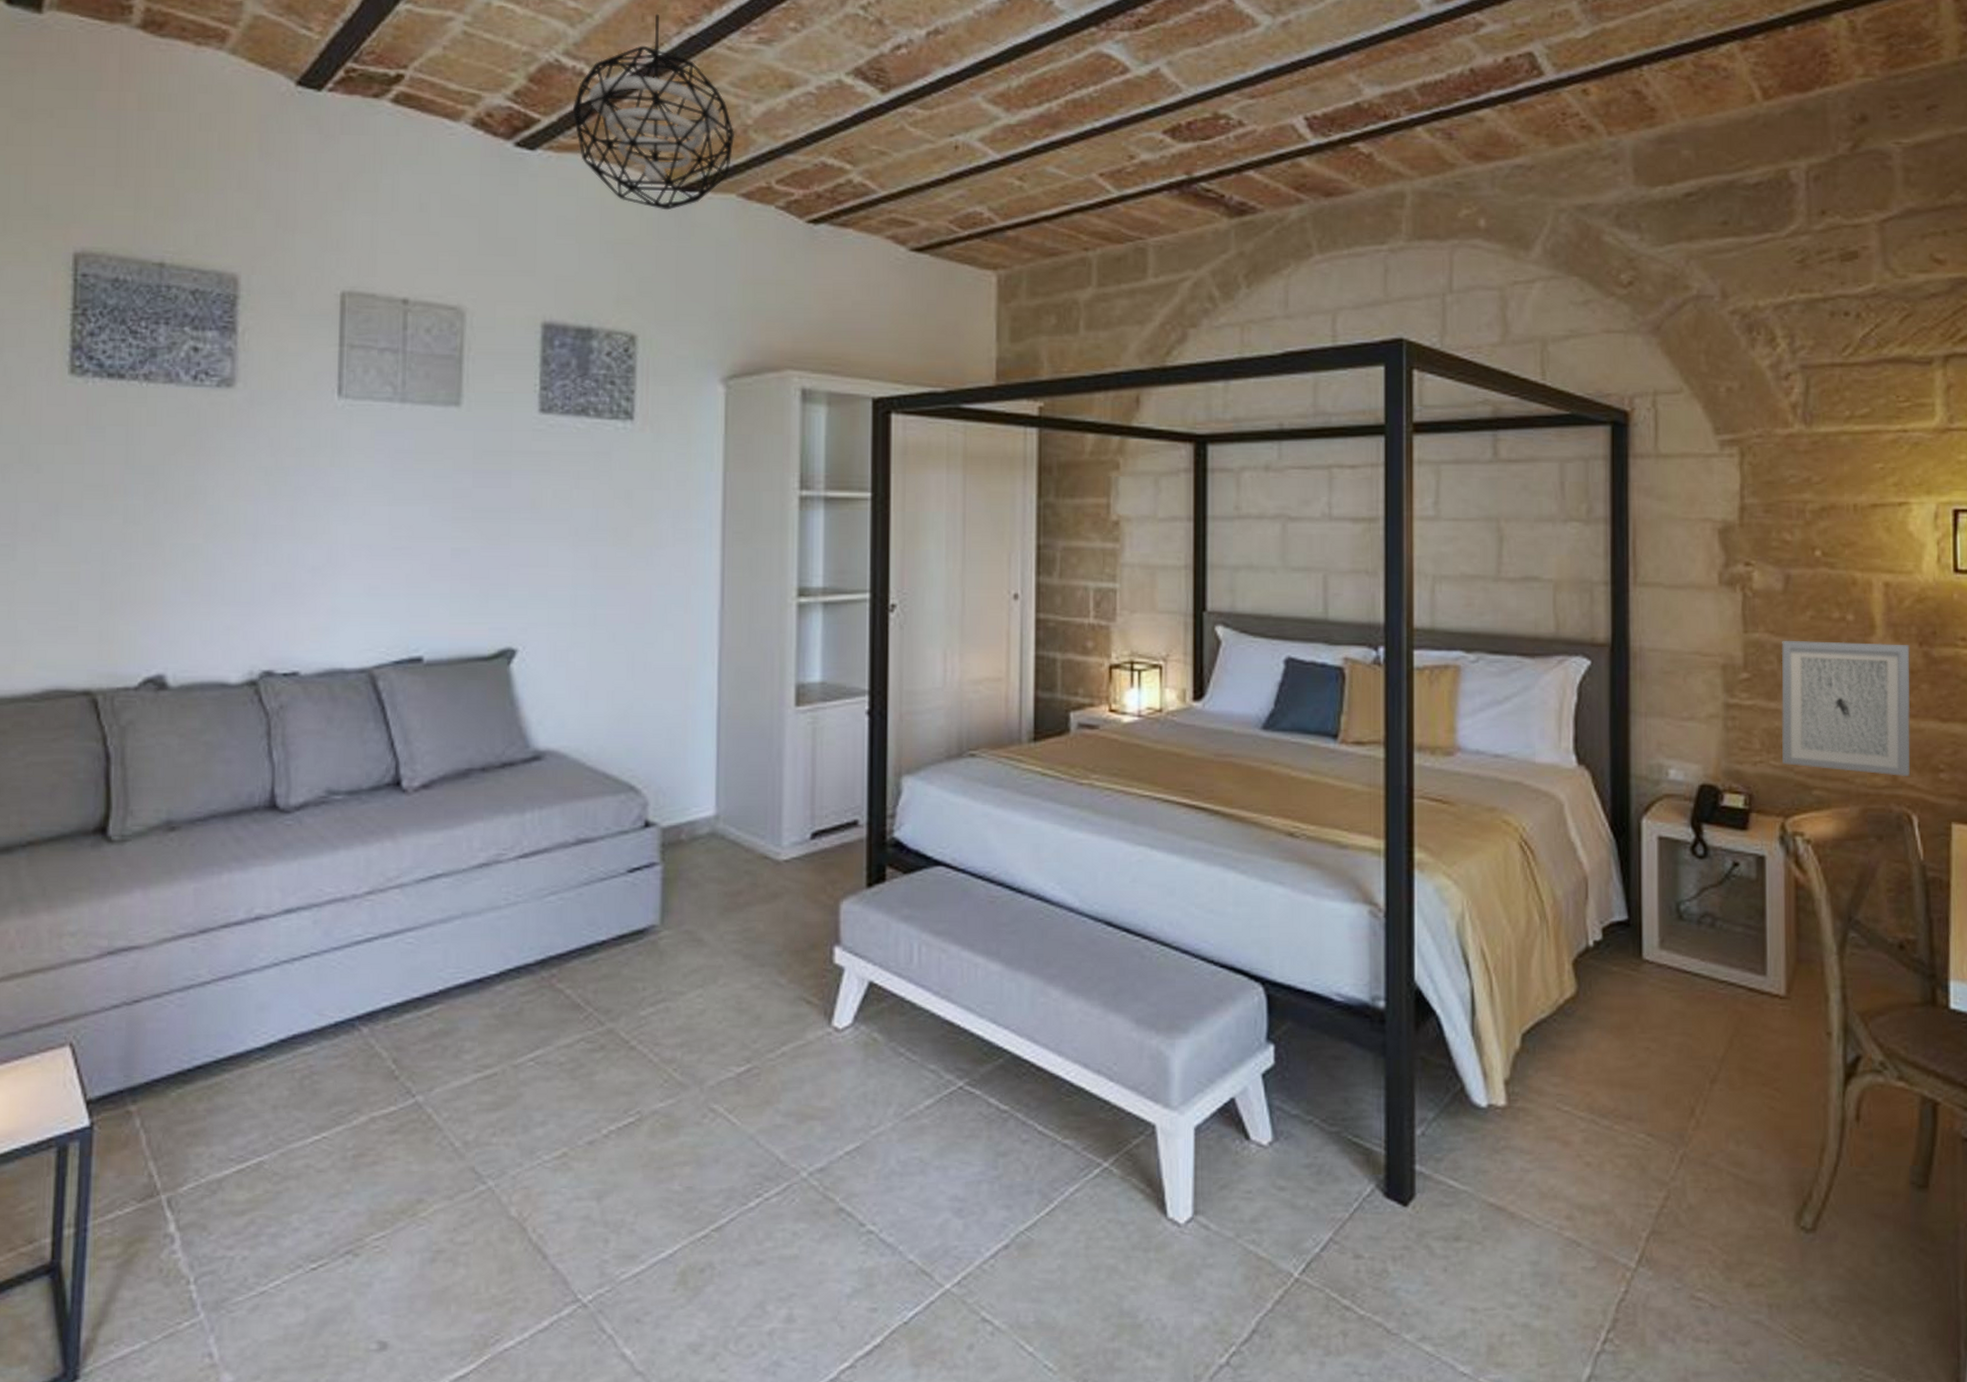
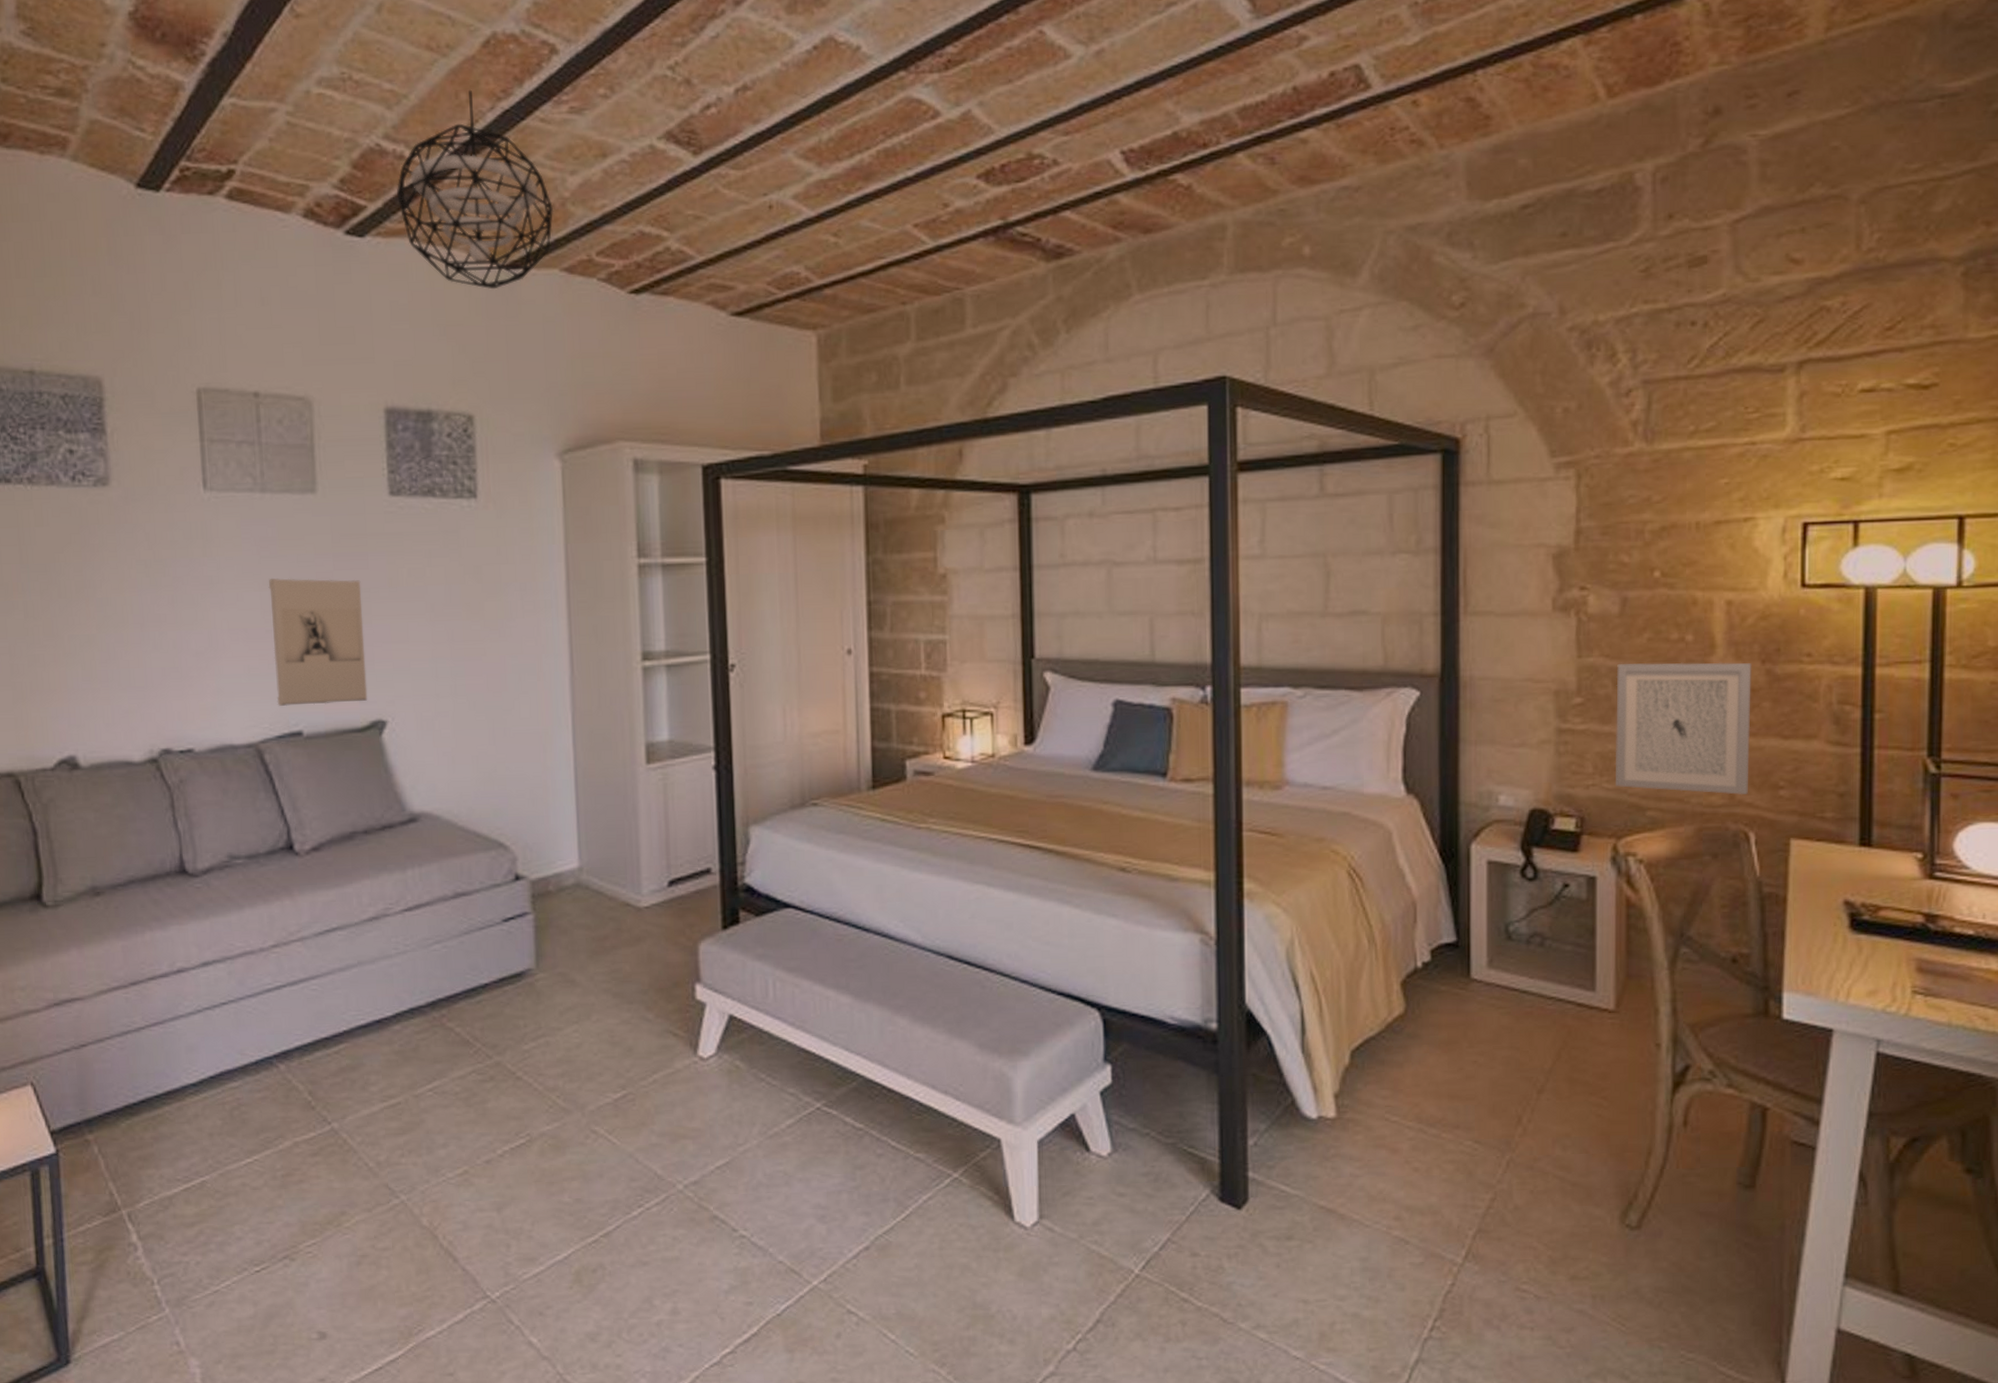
wall sculpture: none [397,493,501,629] -> present [268,578,368,706]

